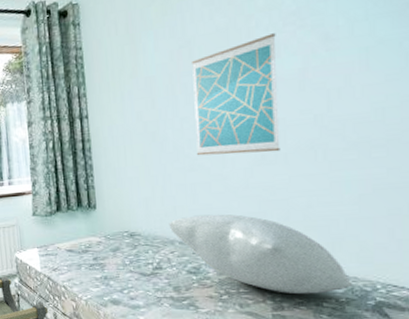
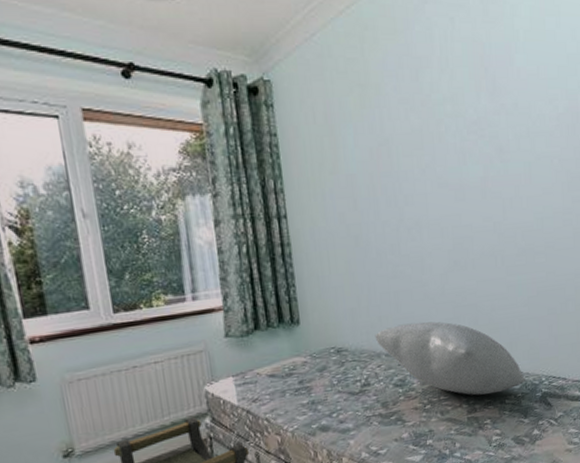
wall art: present [192,33,281,156] -> none [391,140,469,262]

